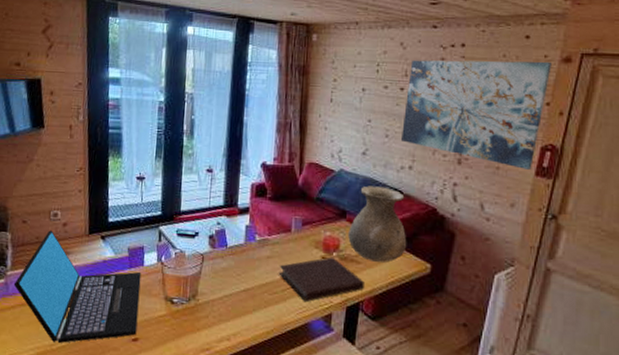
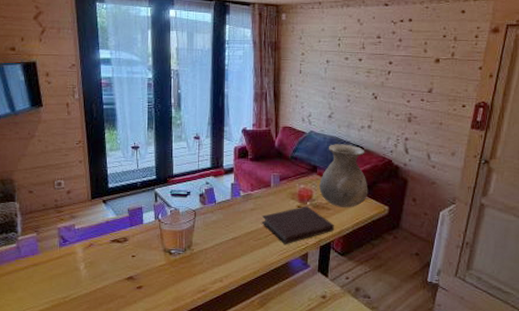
laptop: present [13,230,142,343] -> none [25,198,141,295]
wall art: present [401,60,552,170] -> none [361,32,483,124]

